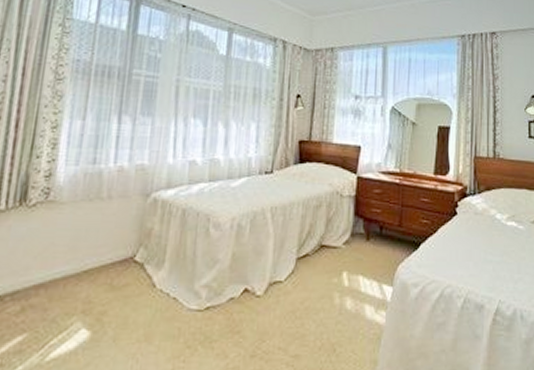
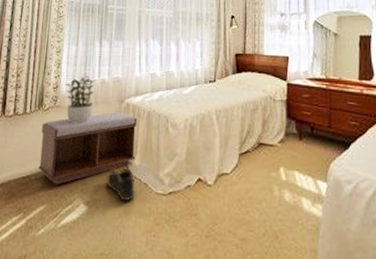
bench: none [16,209,168,307] -> present [38,112,138,185]
potted plant: none [62,161,113,223] -> present [64,76,98,123]
shoe: none [120,282,161,322] -> present [106,169,135,202]

